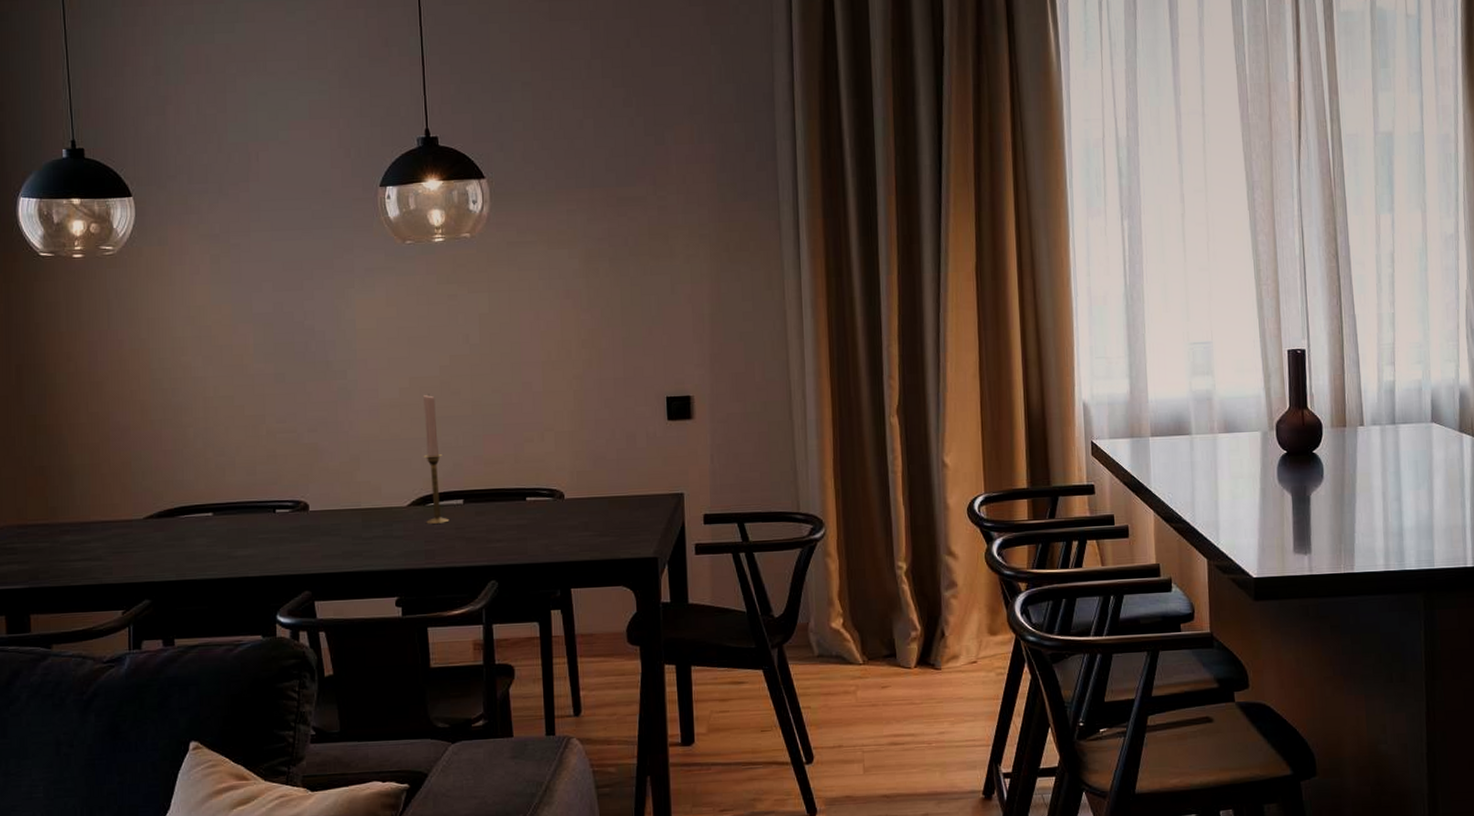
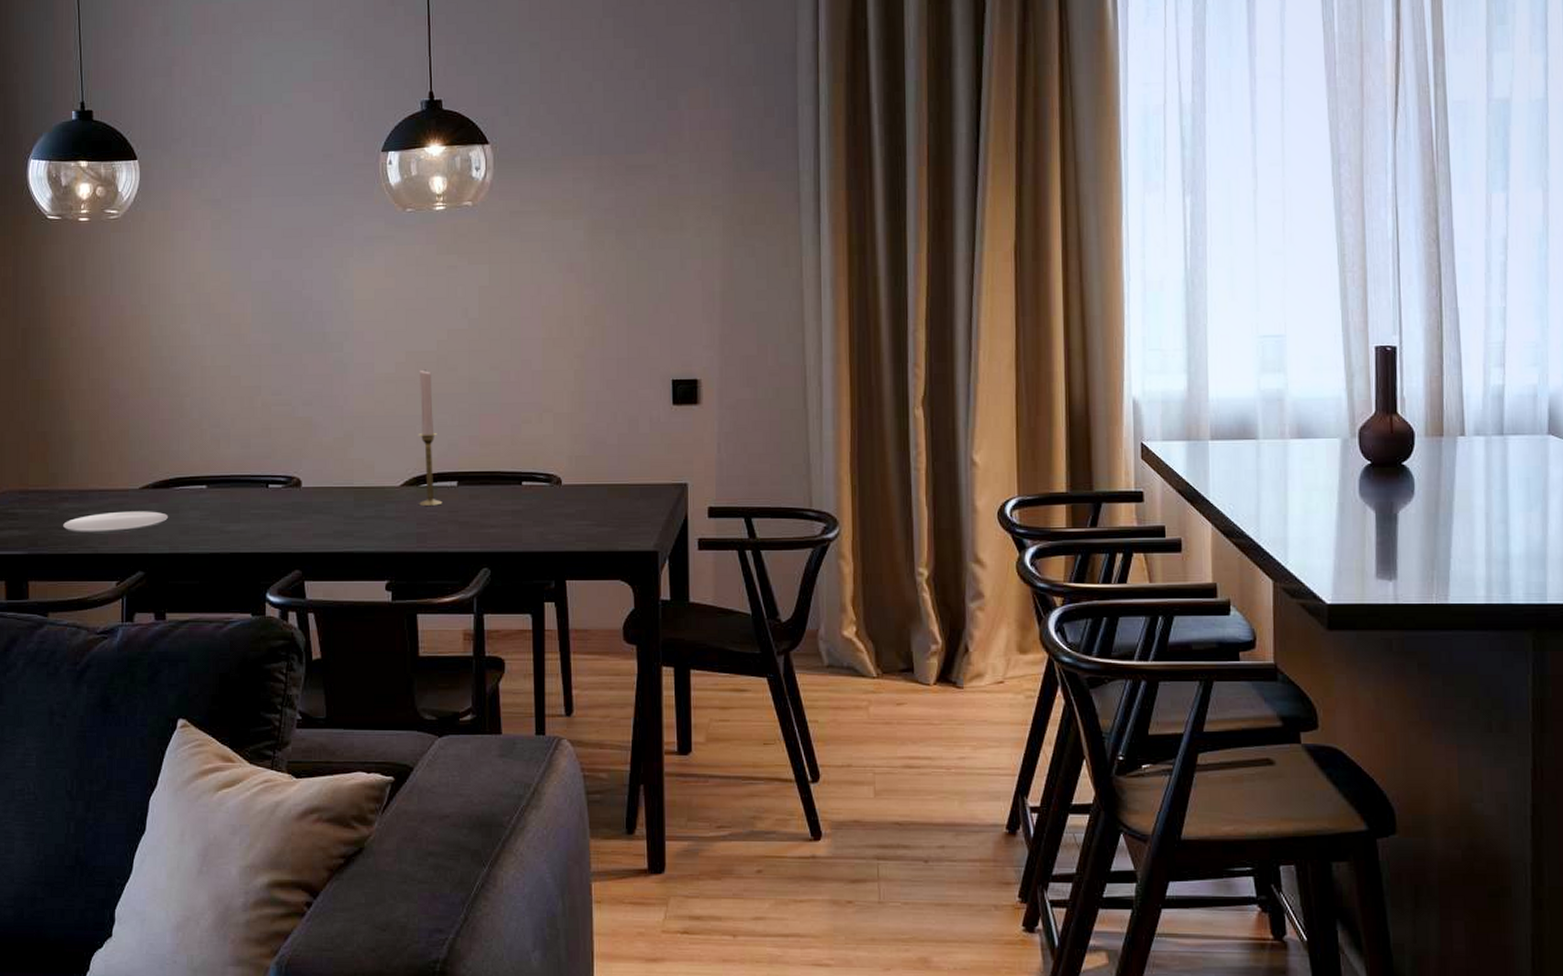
plate: none [65,540,175,565] -> present [63,511,169,534]

